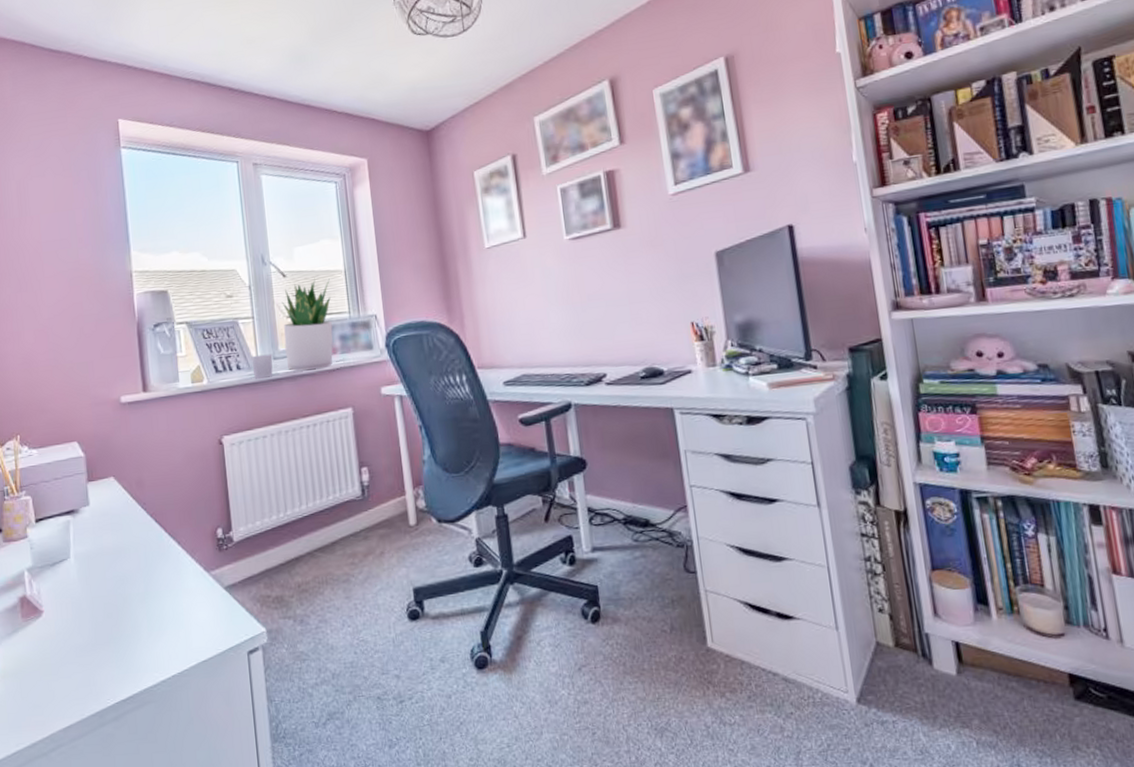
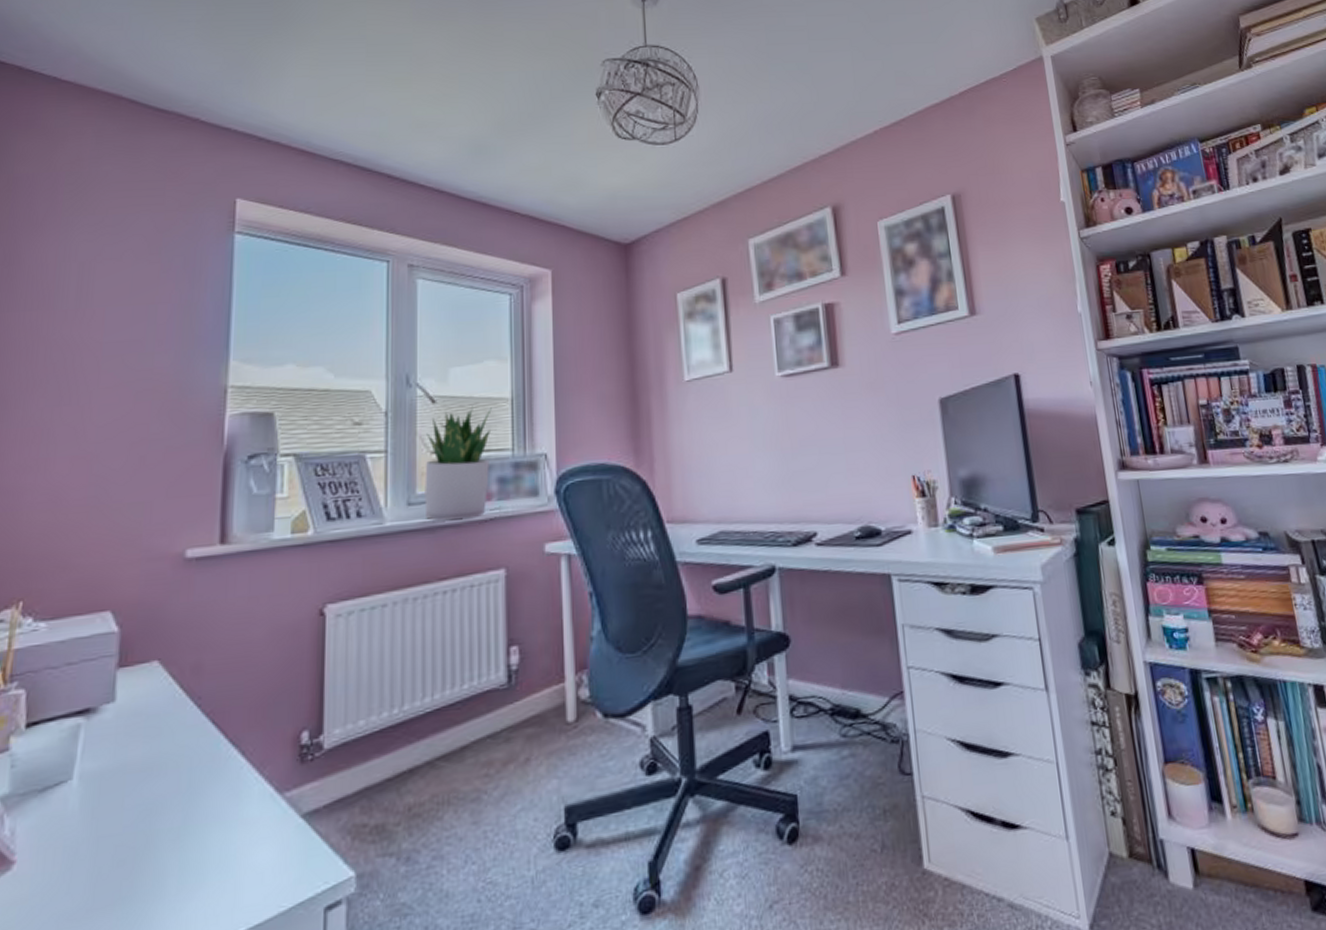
candle holder: present [251,353,273,380] -> none [378,498,407,531]

